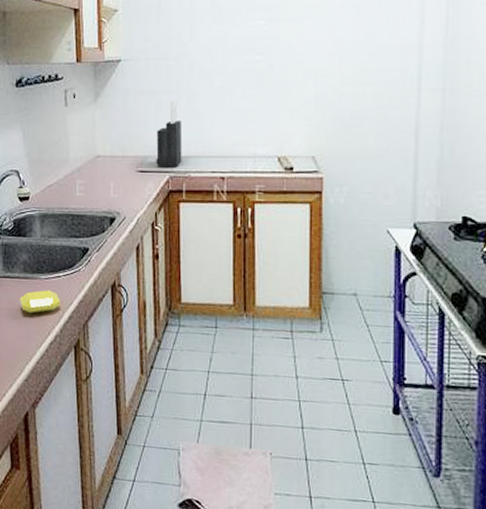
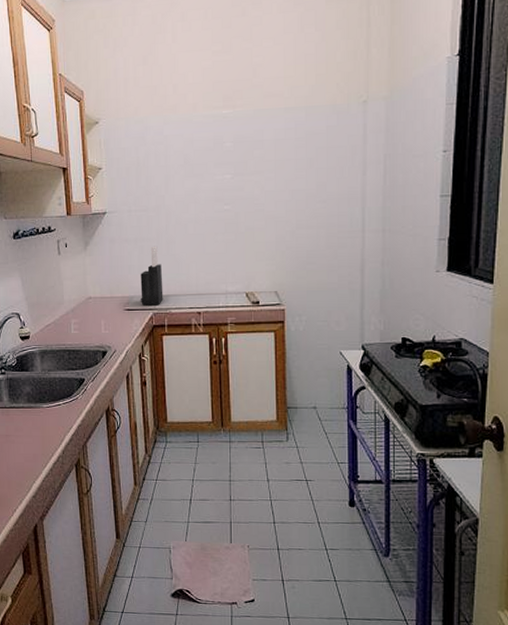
soap bar: present [20,290,61,314] -> none [25,417,62,439]

